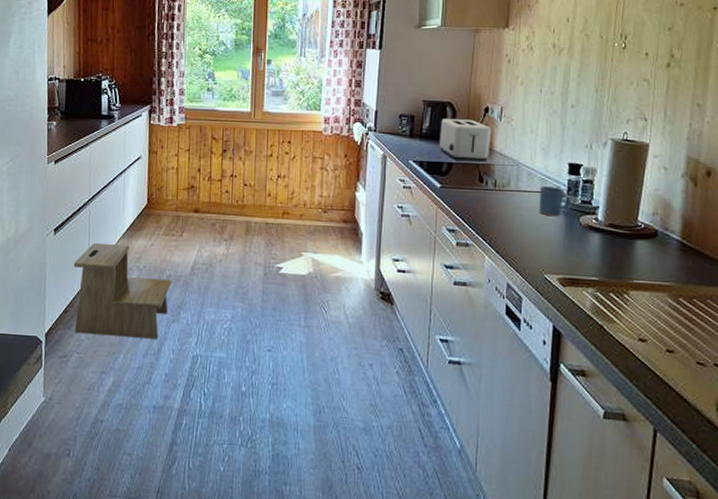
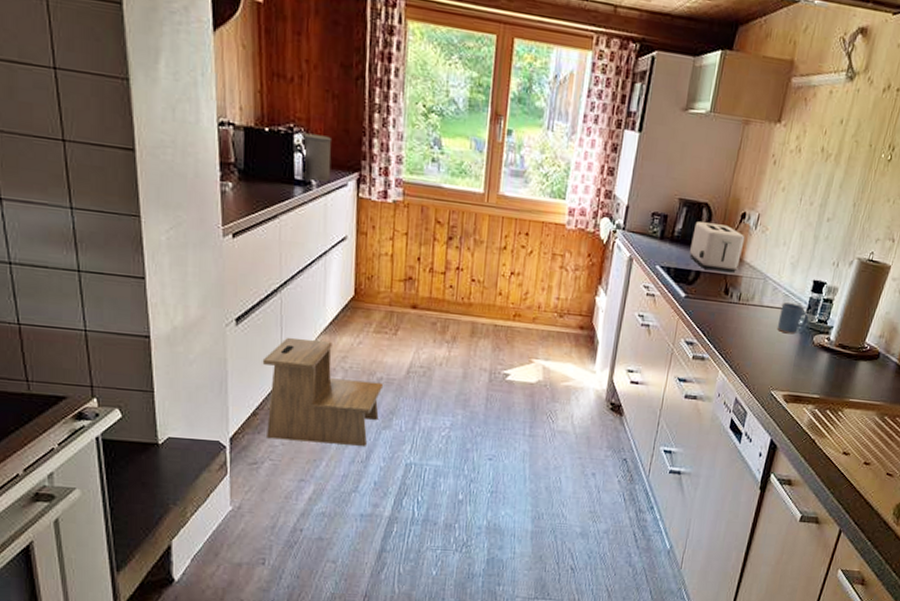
canister: none [108,79,130,114] -> present [302,133,332,182]

